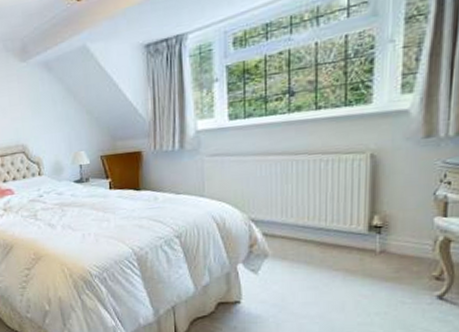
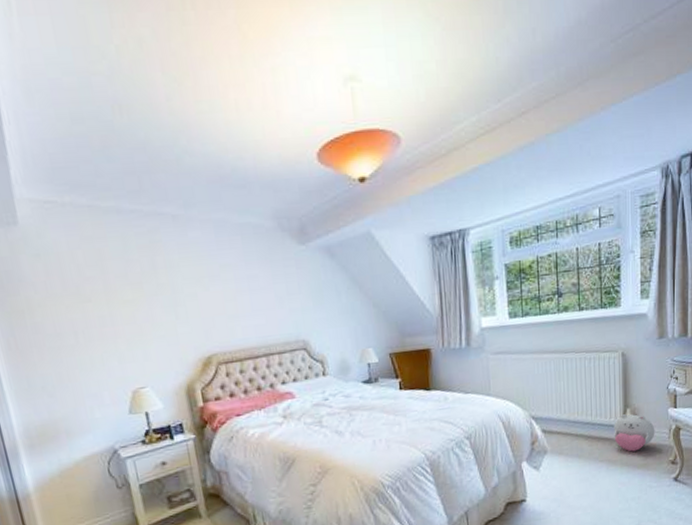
plush toy: none [355,221,413,263] -> present [614,414,655,452]

